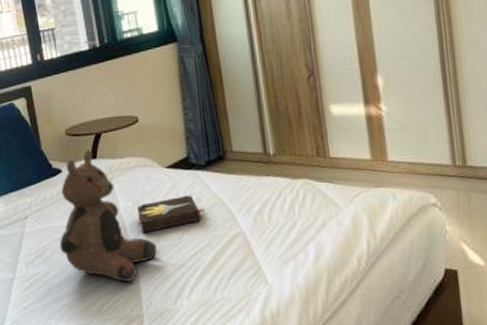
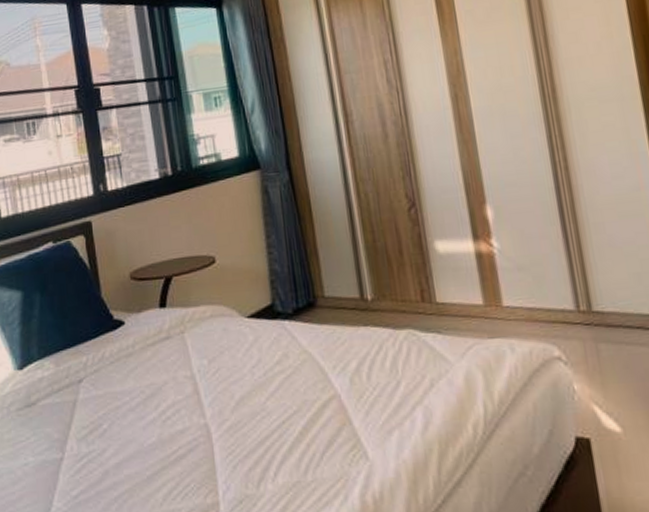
teddy bear: present [59,149,157,282] -> none [119,296,236,461]
hardback book: present [136,194,206,233] -> none [212,349,294,399]

